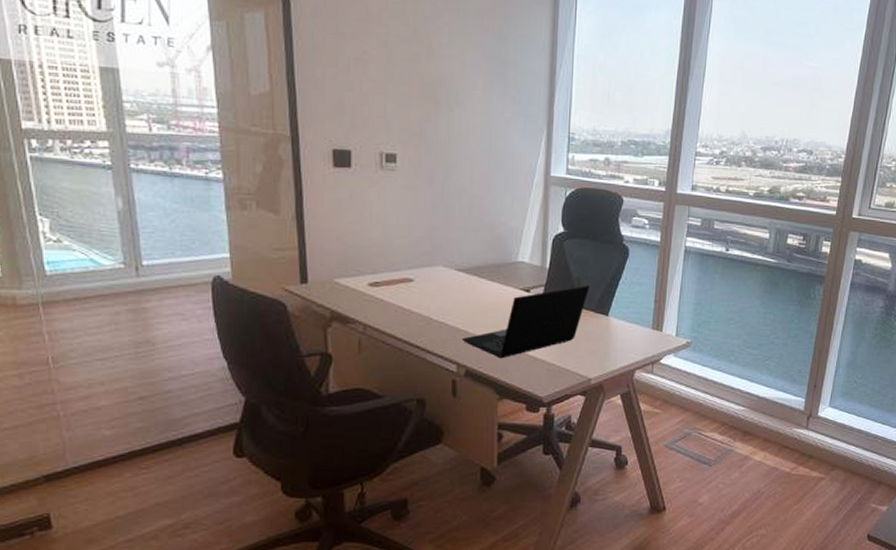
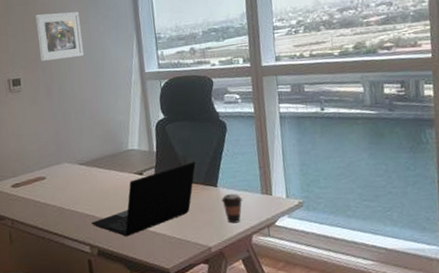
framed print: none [426,77,482,142] -> present [35,11,84,61]
coffee cup: none [610,324,633,356] -> present [221,193,243,224]

